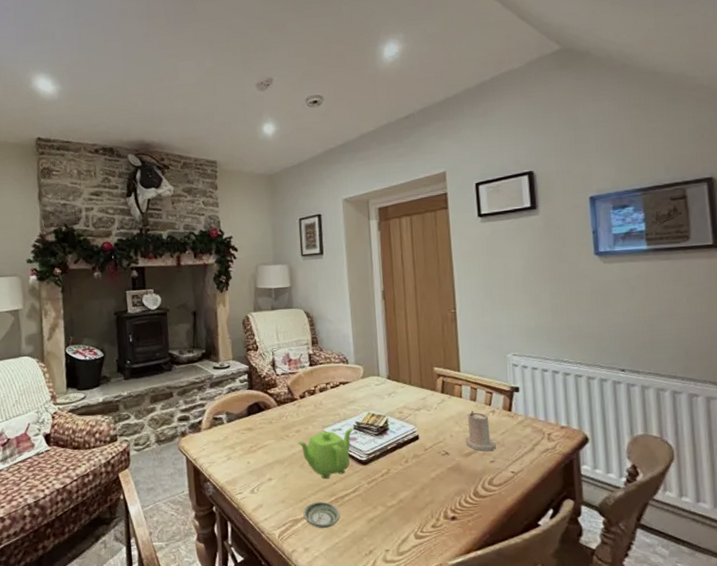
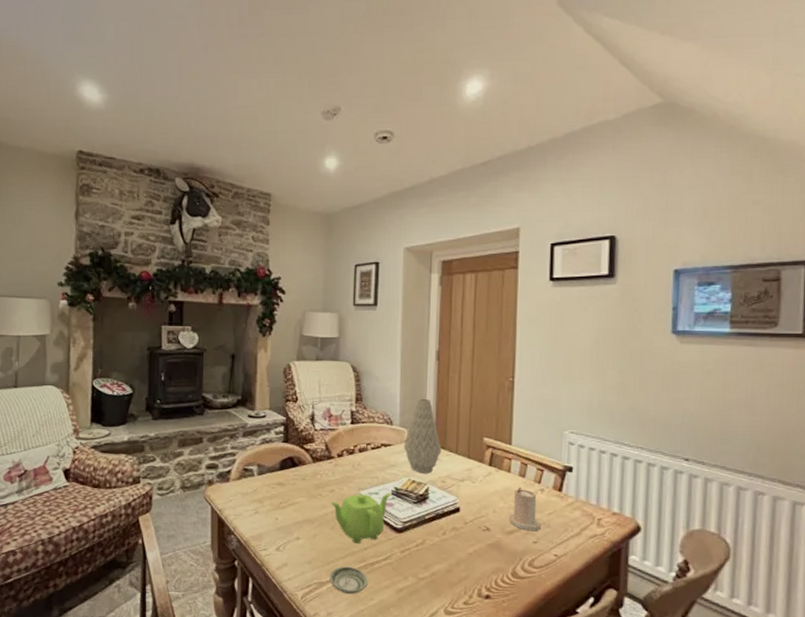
vase: none [360,335,397,407] -> present [404,398,442,474]

